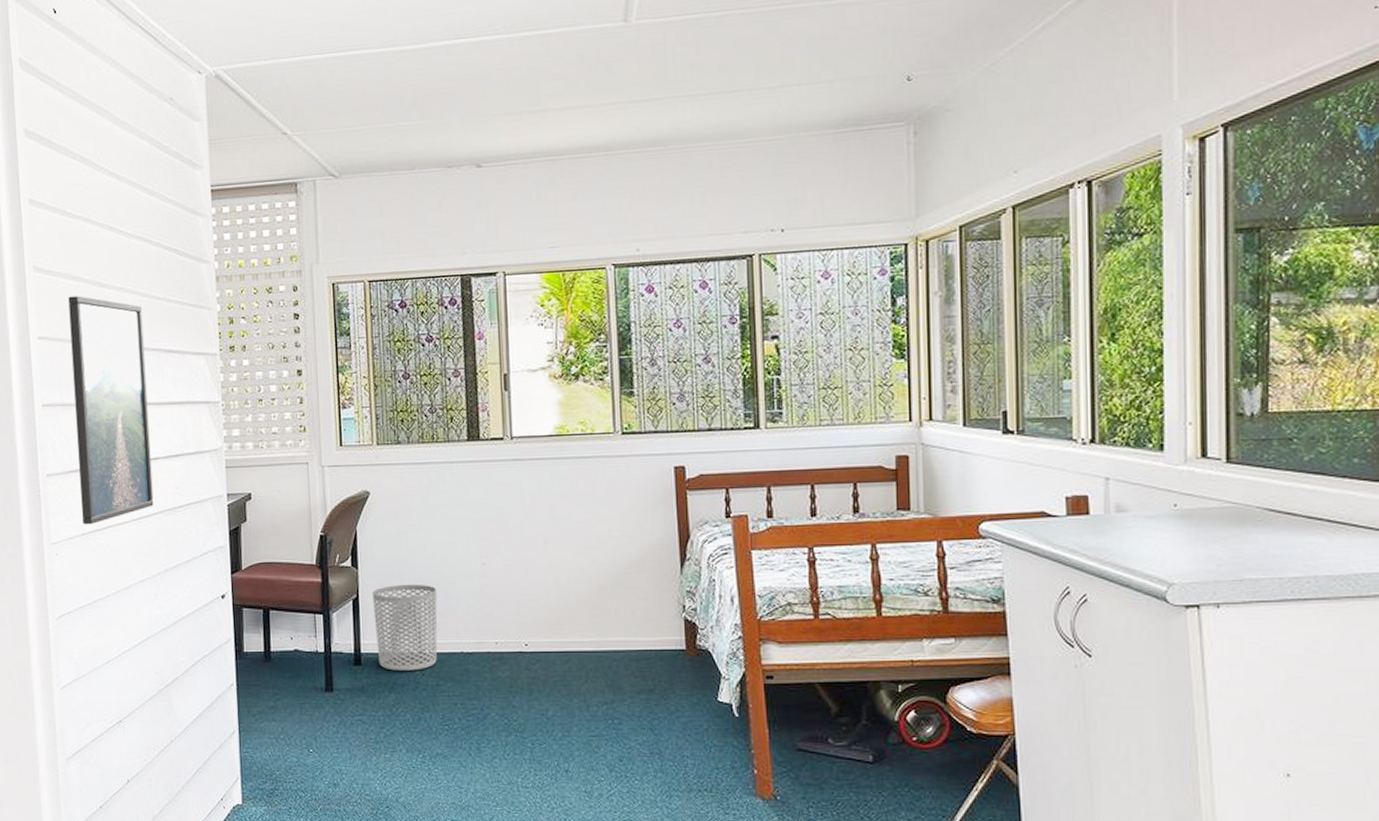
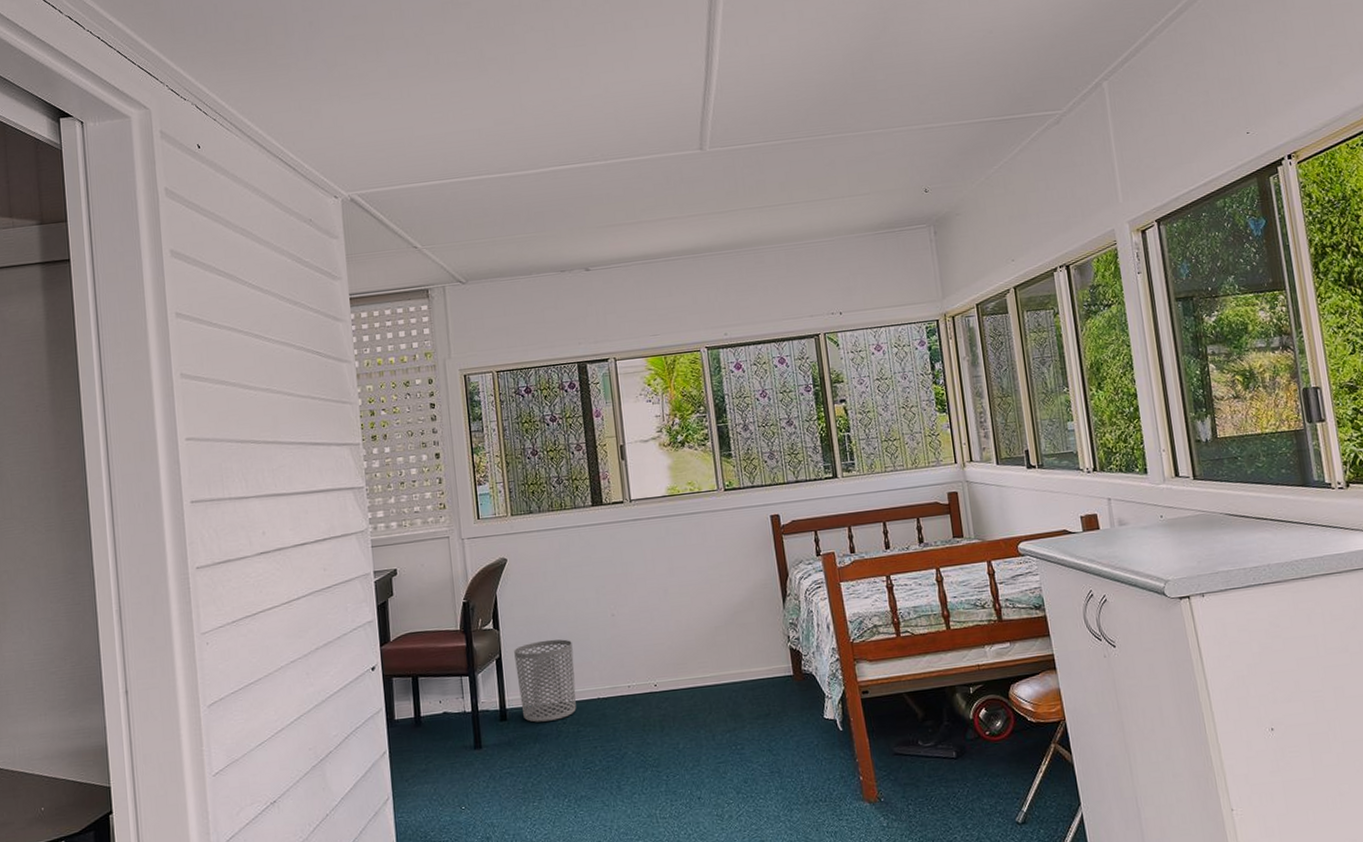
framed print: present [68,296,154,525] -> none [215,398,303,613]

